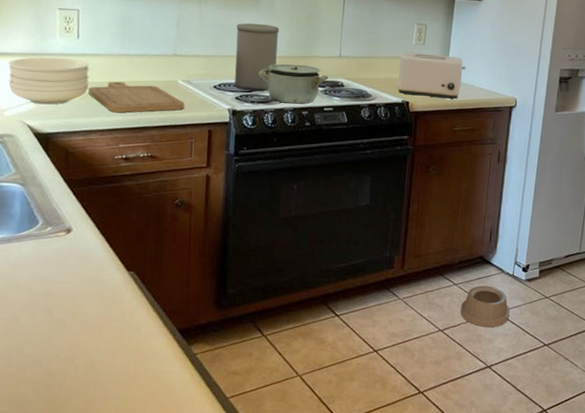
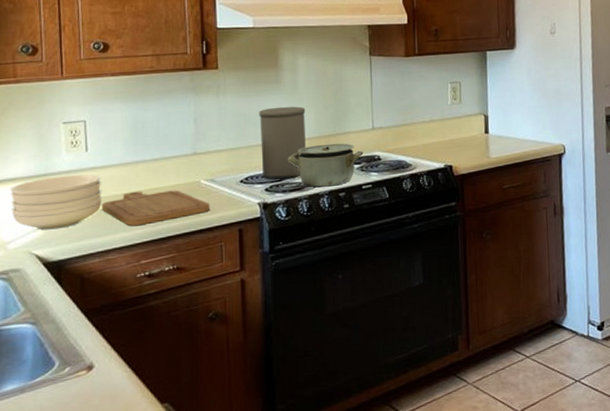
toaster: present [397,52,466,99] -> none [436,110,508,158]
pet bowl: present [460,285,511,327] -> none [537,352,592,401]

